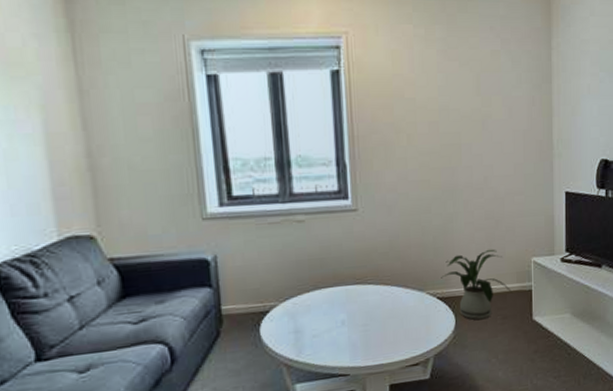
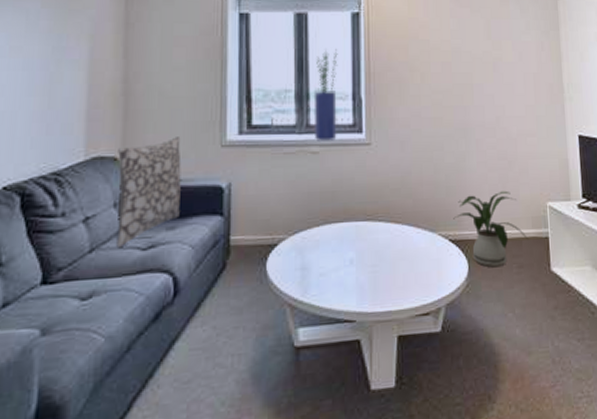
pillow: none [93,212,167,324] -> present [116,137,182,249]
vase: none [295,112,322,210] -> present [313,49,338,141]

